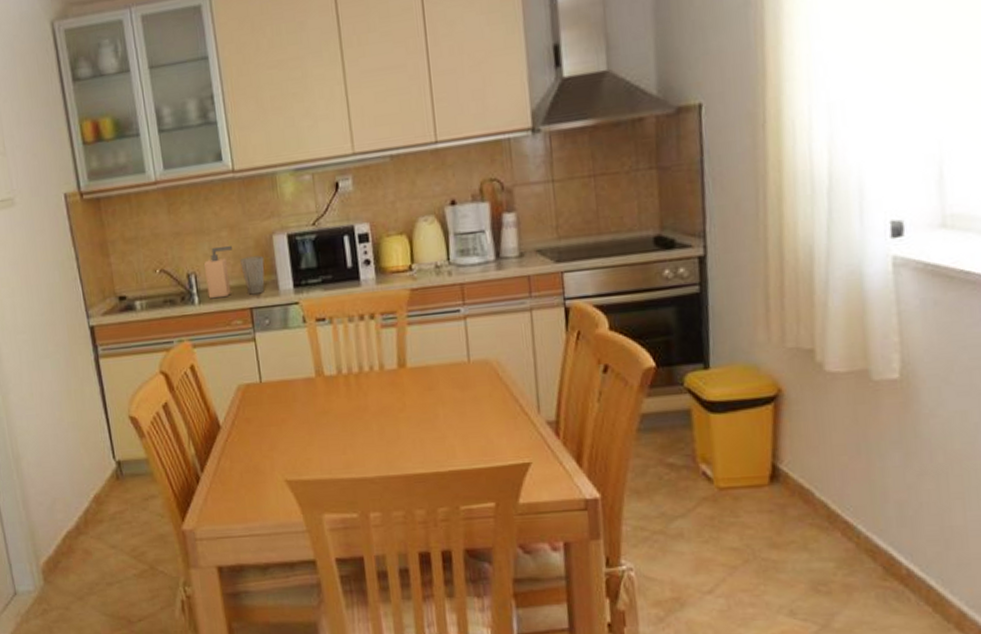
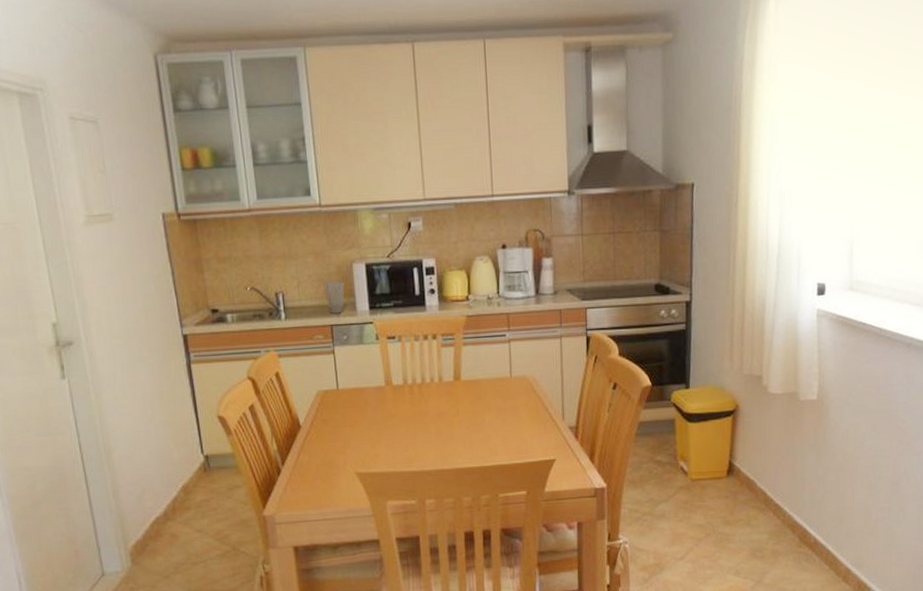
soap dispenser: present [203,246,232,298] -> none [290,271,317,315]

